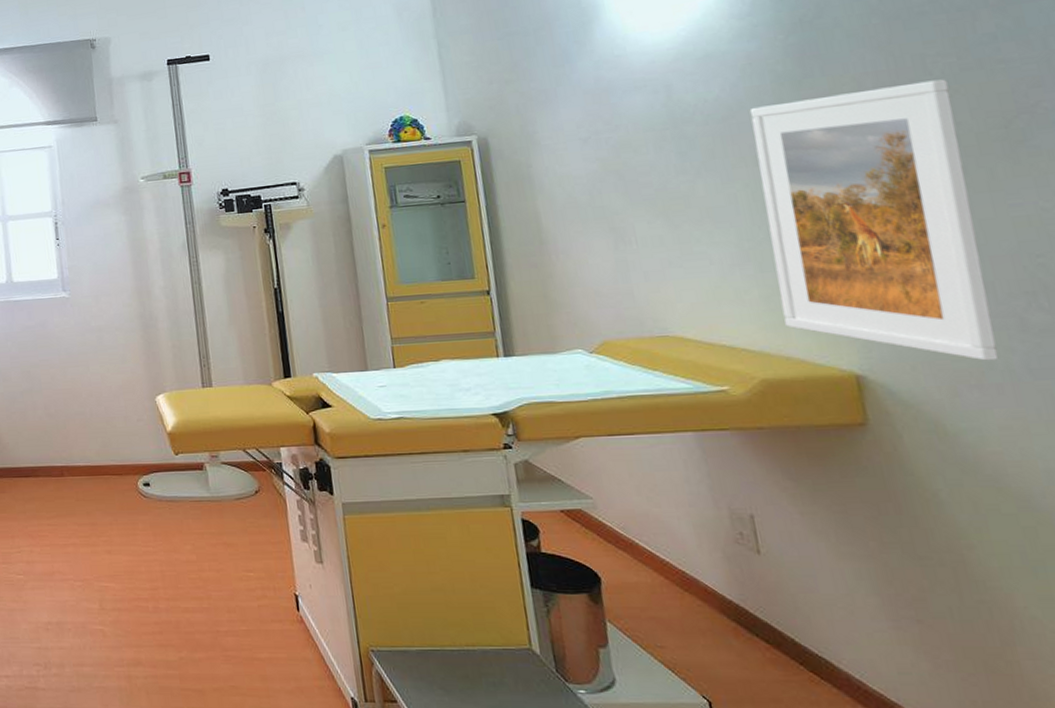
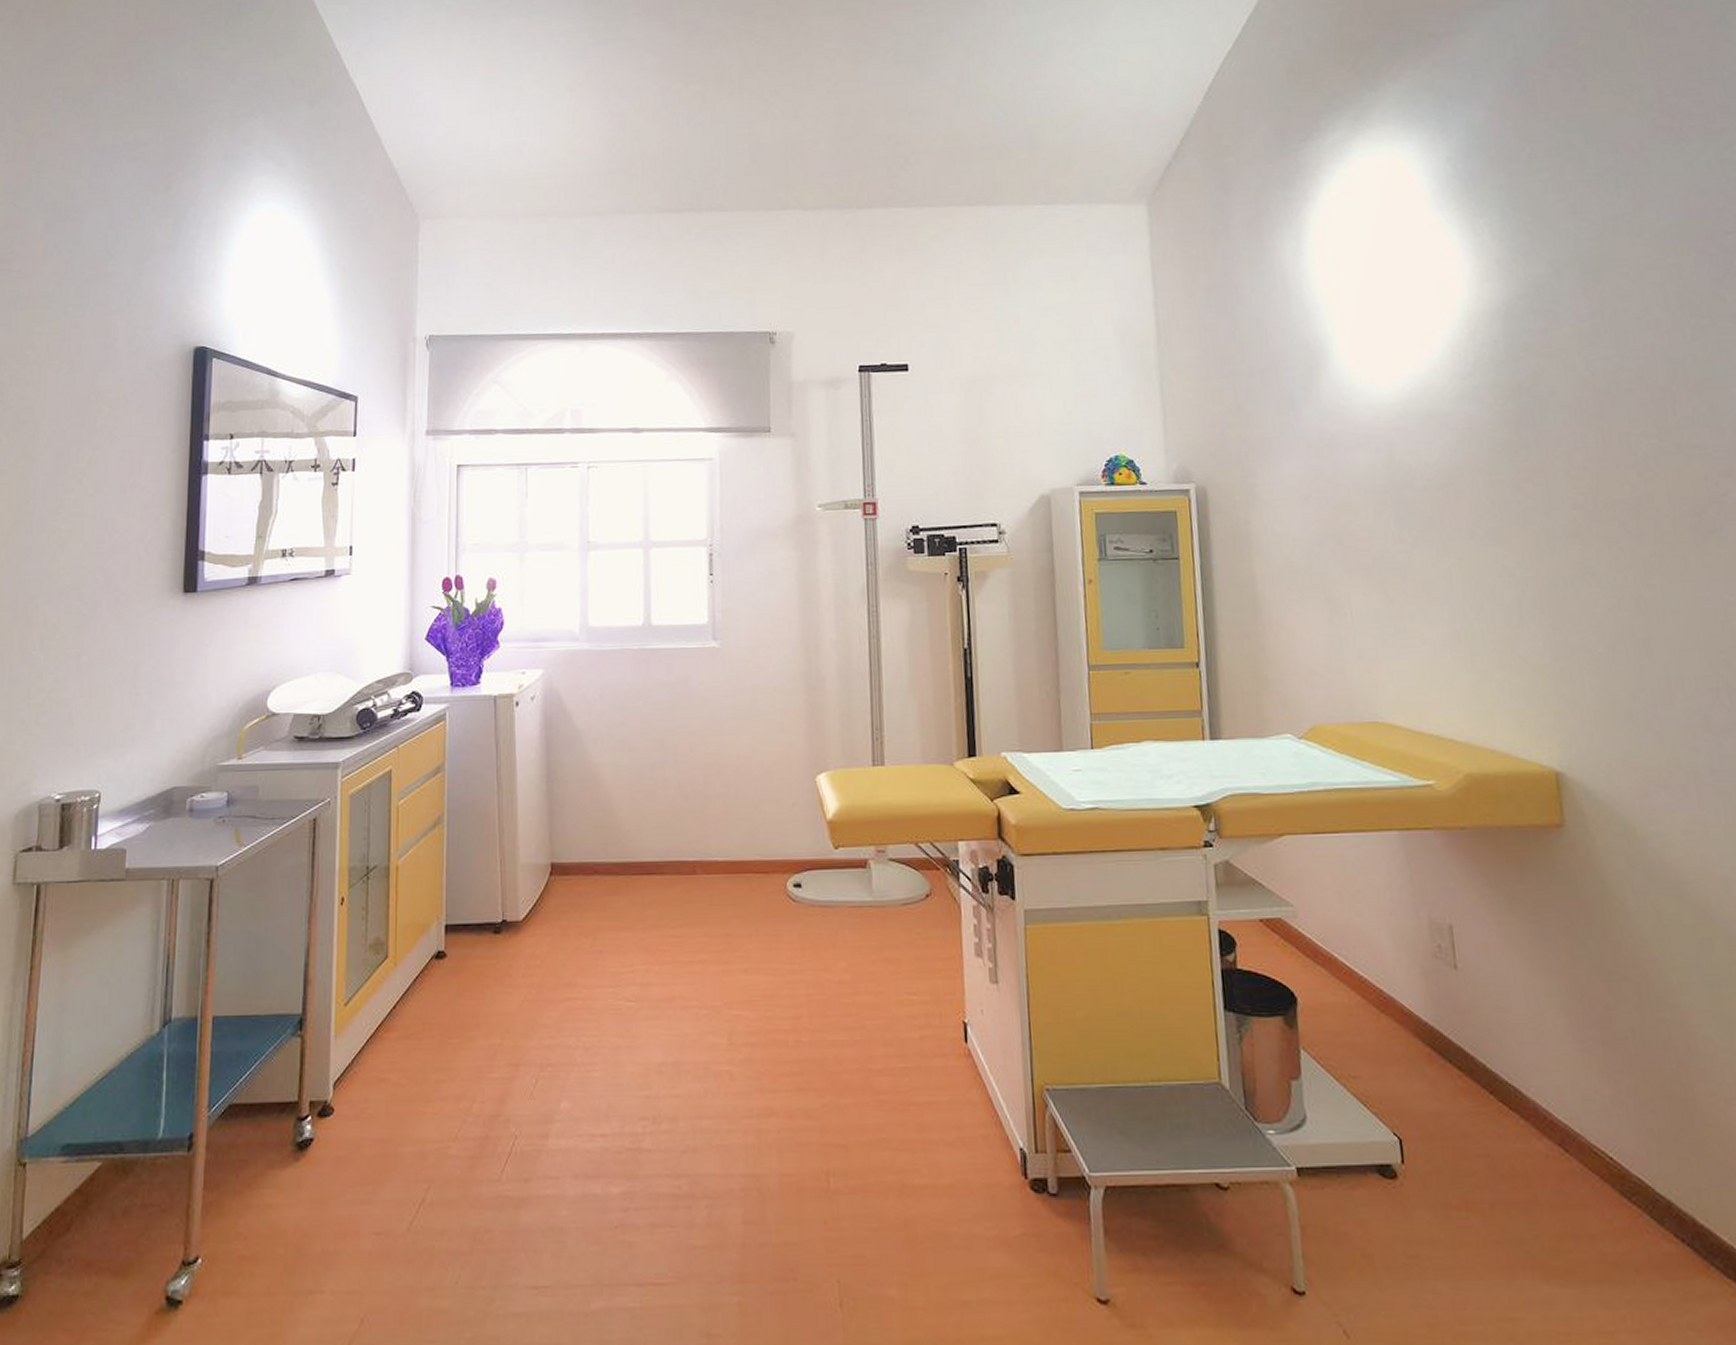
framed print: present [749,79,999,361] -> none [1467,461,1685,760]

